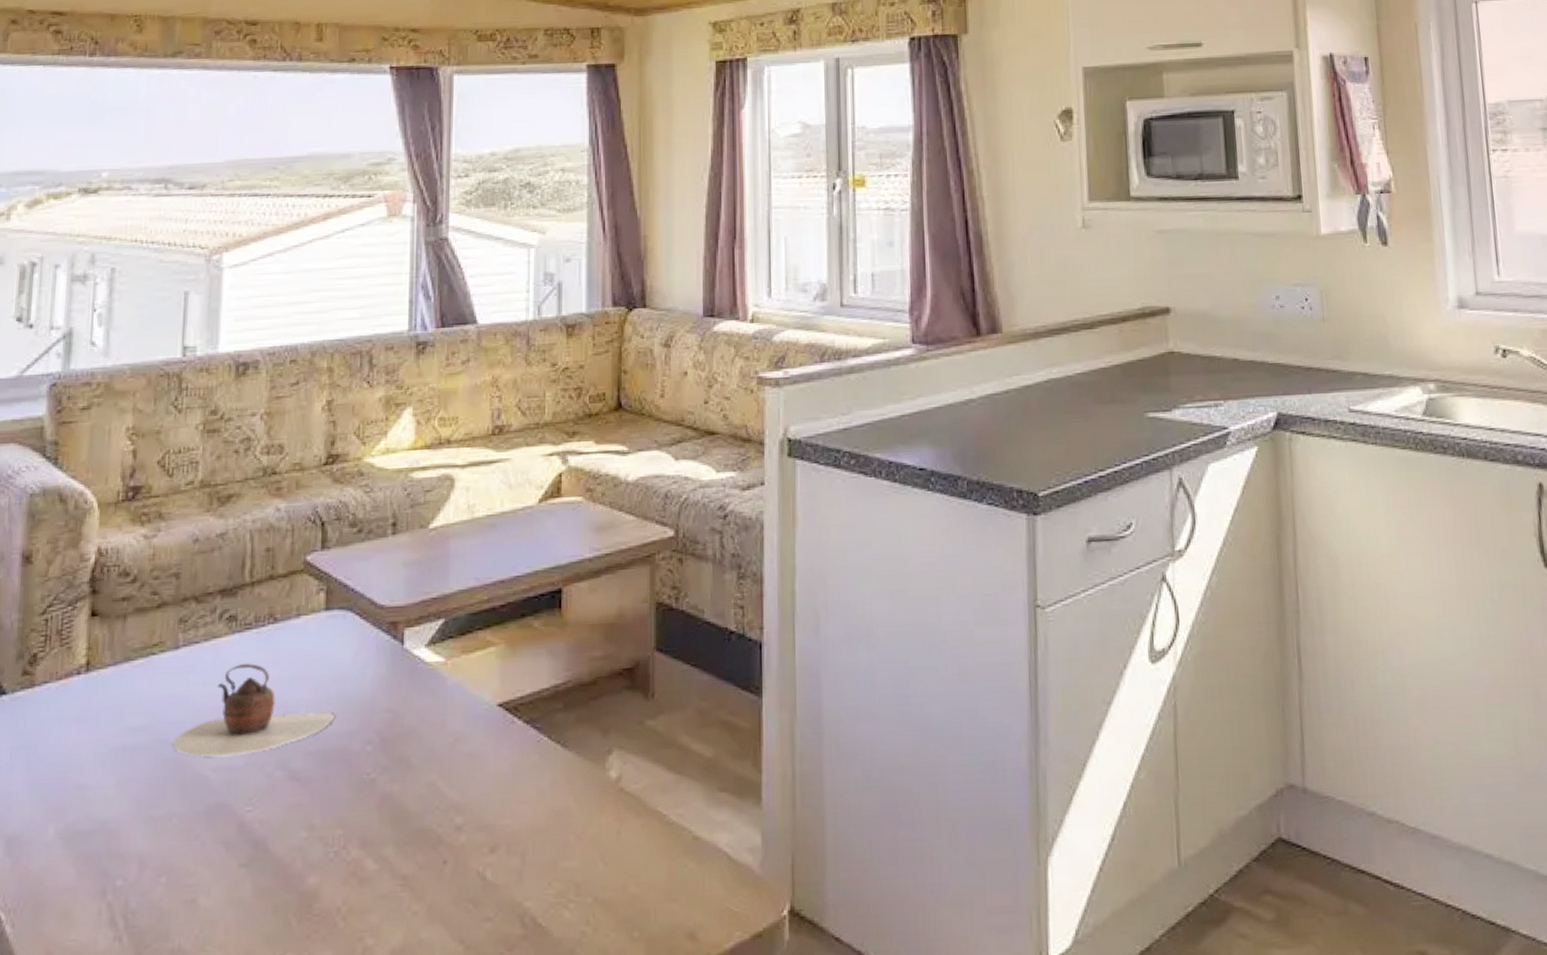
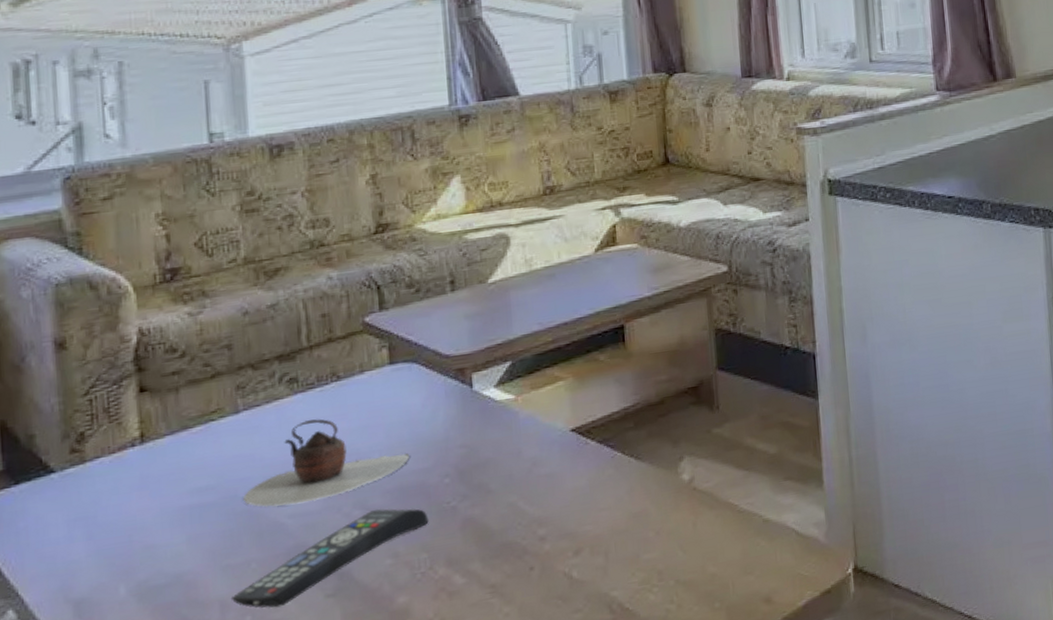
remote control: none [150,772,347,872] -> present [232,508,429,609]

